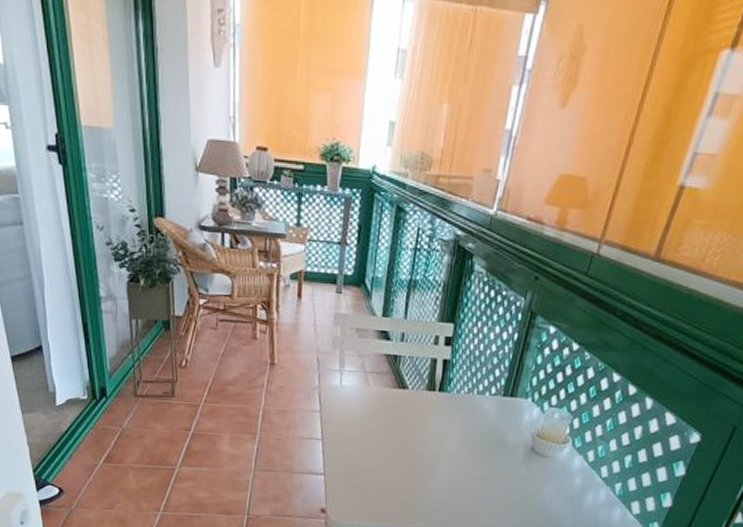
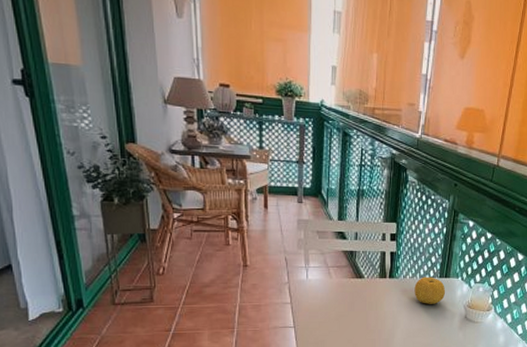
fruit: none [468,393,510,429] -> present [414,277,446,304]

